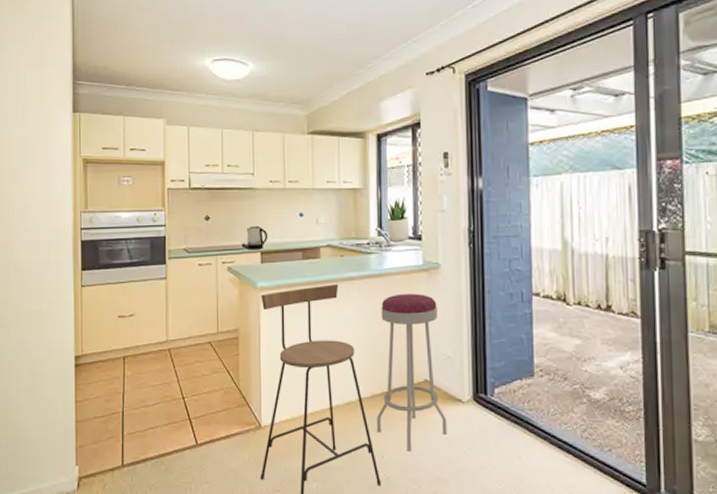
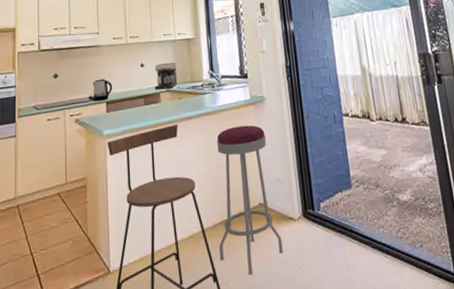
coffee maker: none [314,214,340,244] -> present [154,62,178,90]
planter: present [387,196,410,242] -> none [216,42,238,82]

